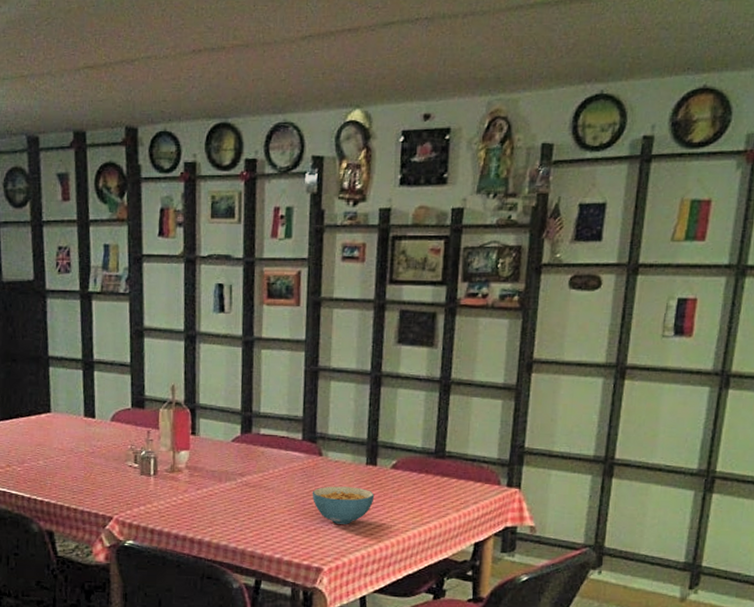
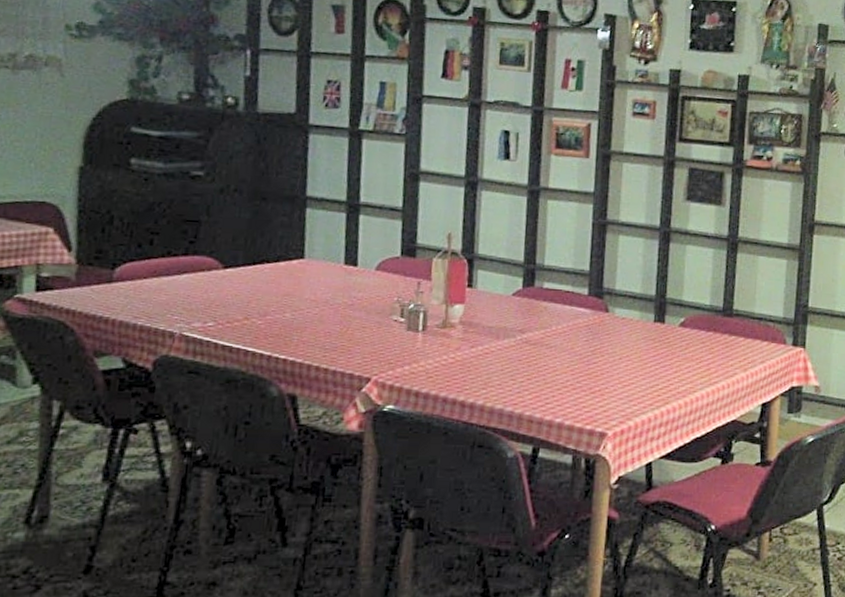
cereal bowl: present [312,486,375,524] -> none [597,344,662,385]

